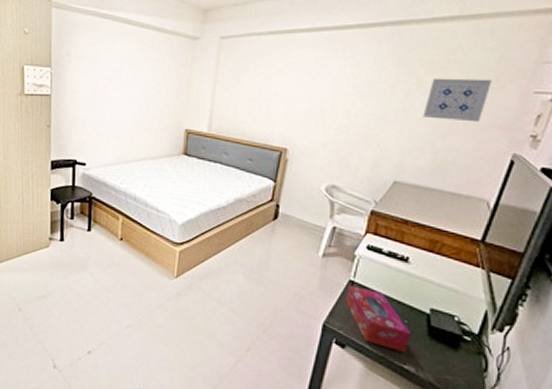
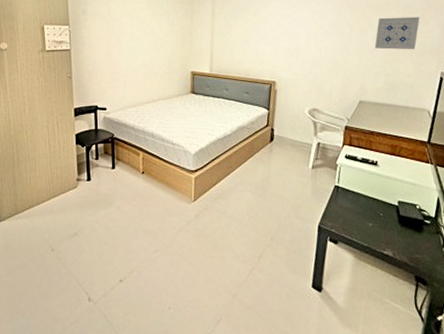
tissue box: present [345,284,412,353] -> none [333,189,387,241]

